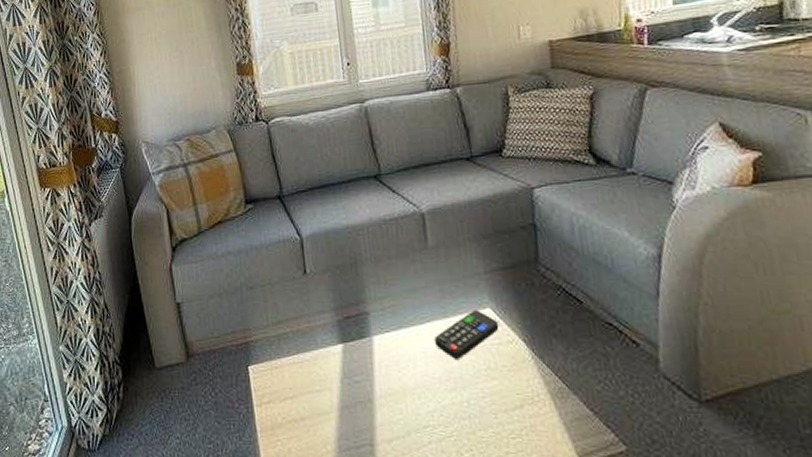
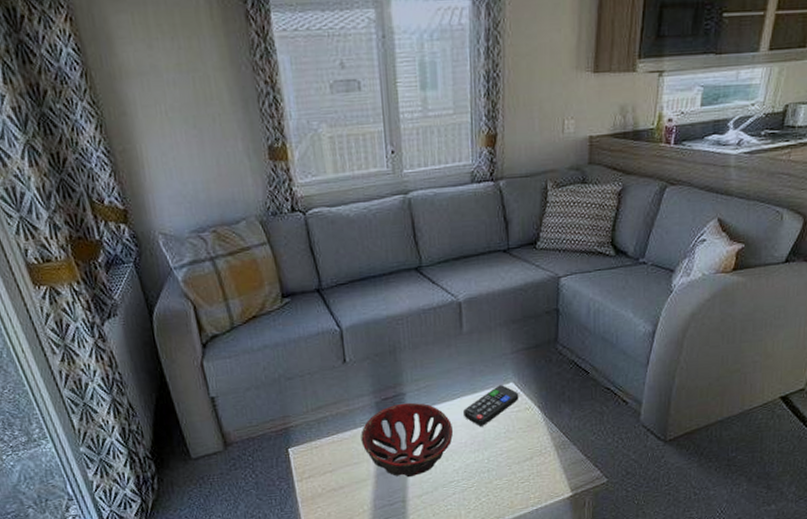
decorative bowl: none [322,323,425,415] -> present [361,402,454,478]

